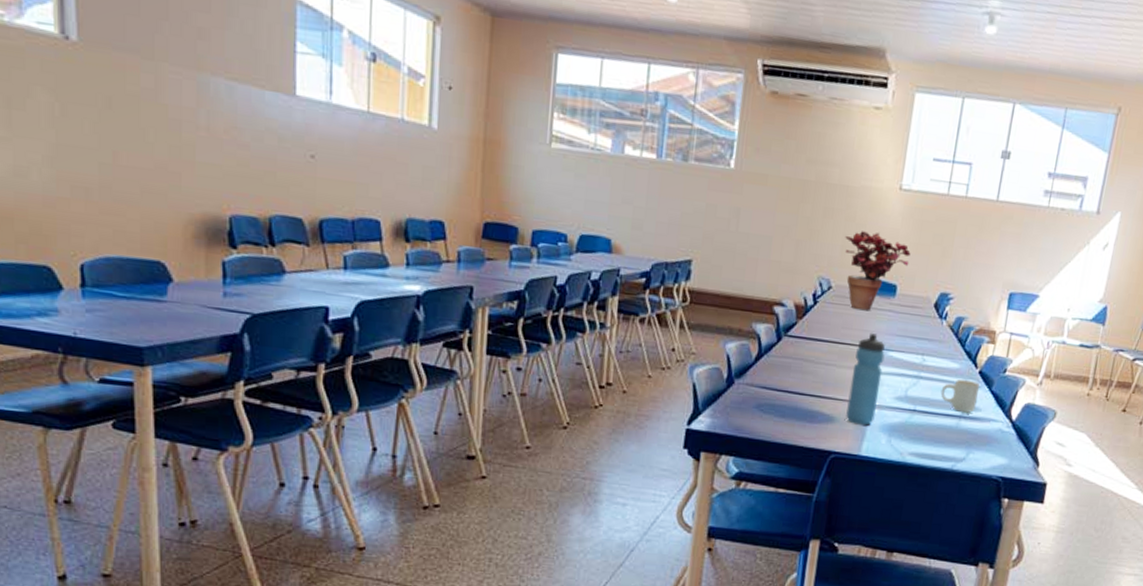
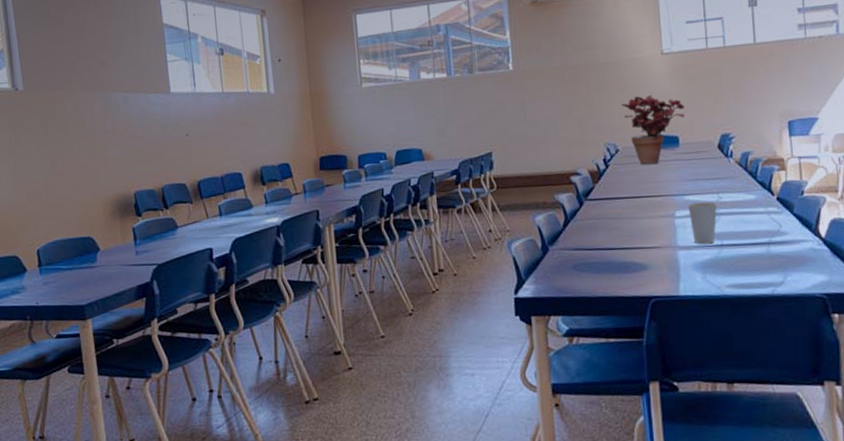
water bottle: present [846,333,885,425] -> none [654,183,686,268]
cup: none [887,360,919,407] -> present [687,202,717,245]
mug: present [940,379,979,413] -> none [743,207,782,239]

